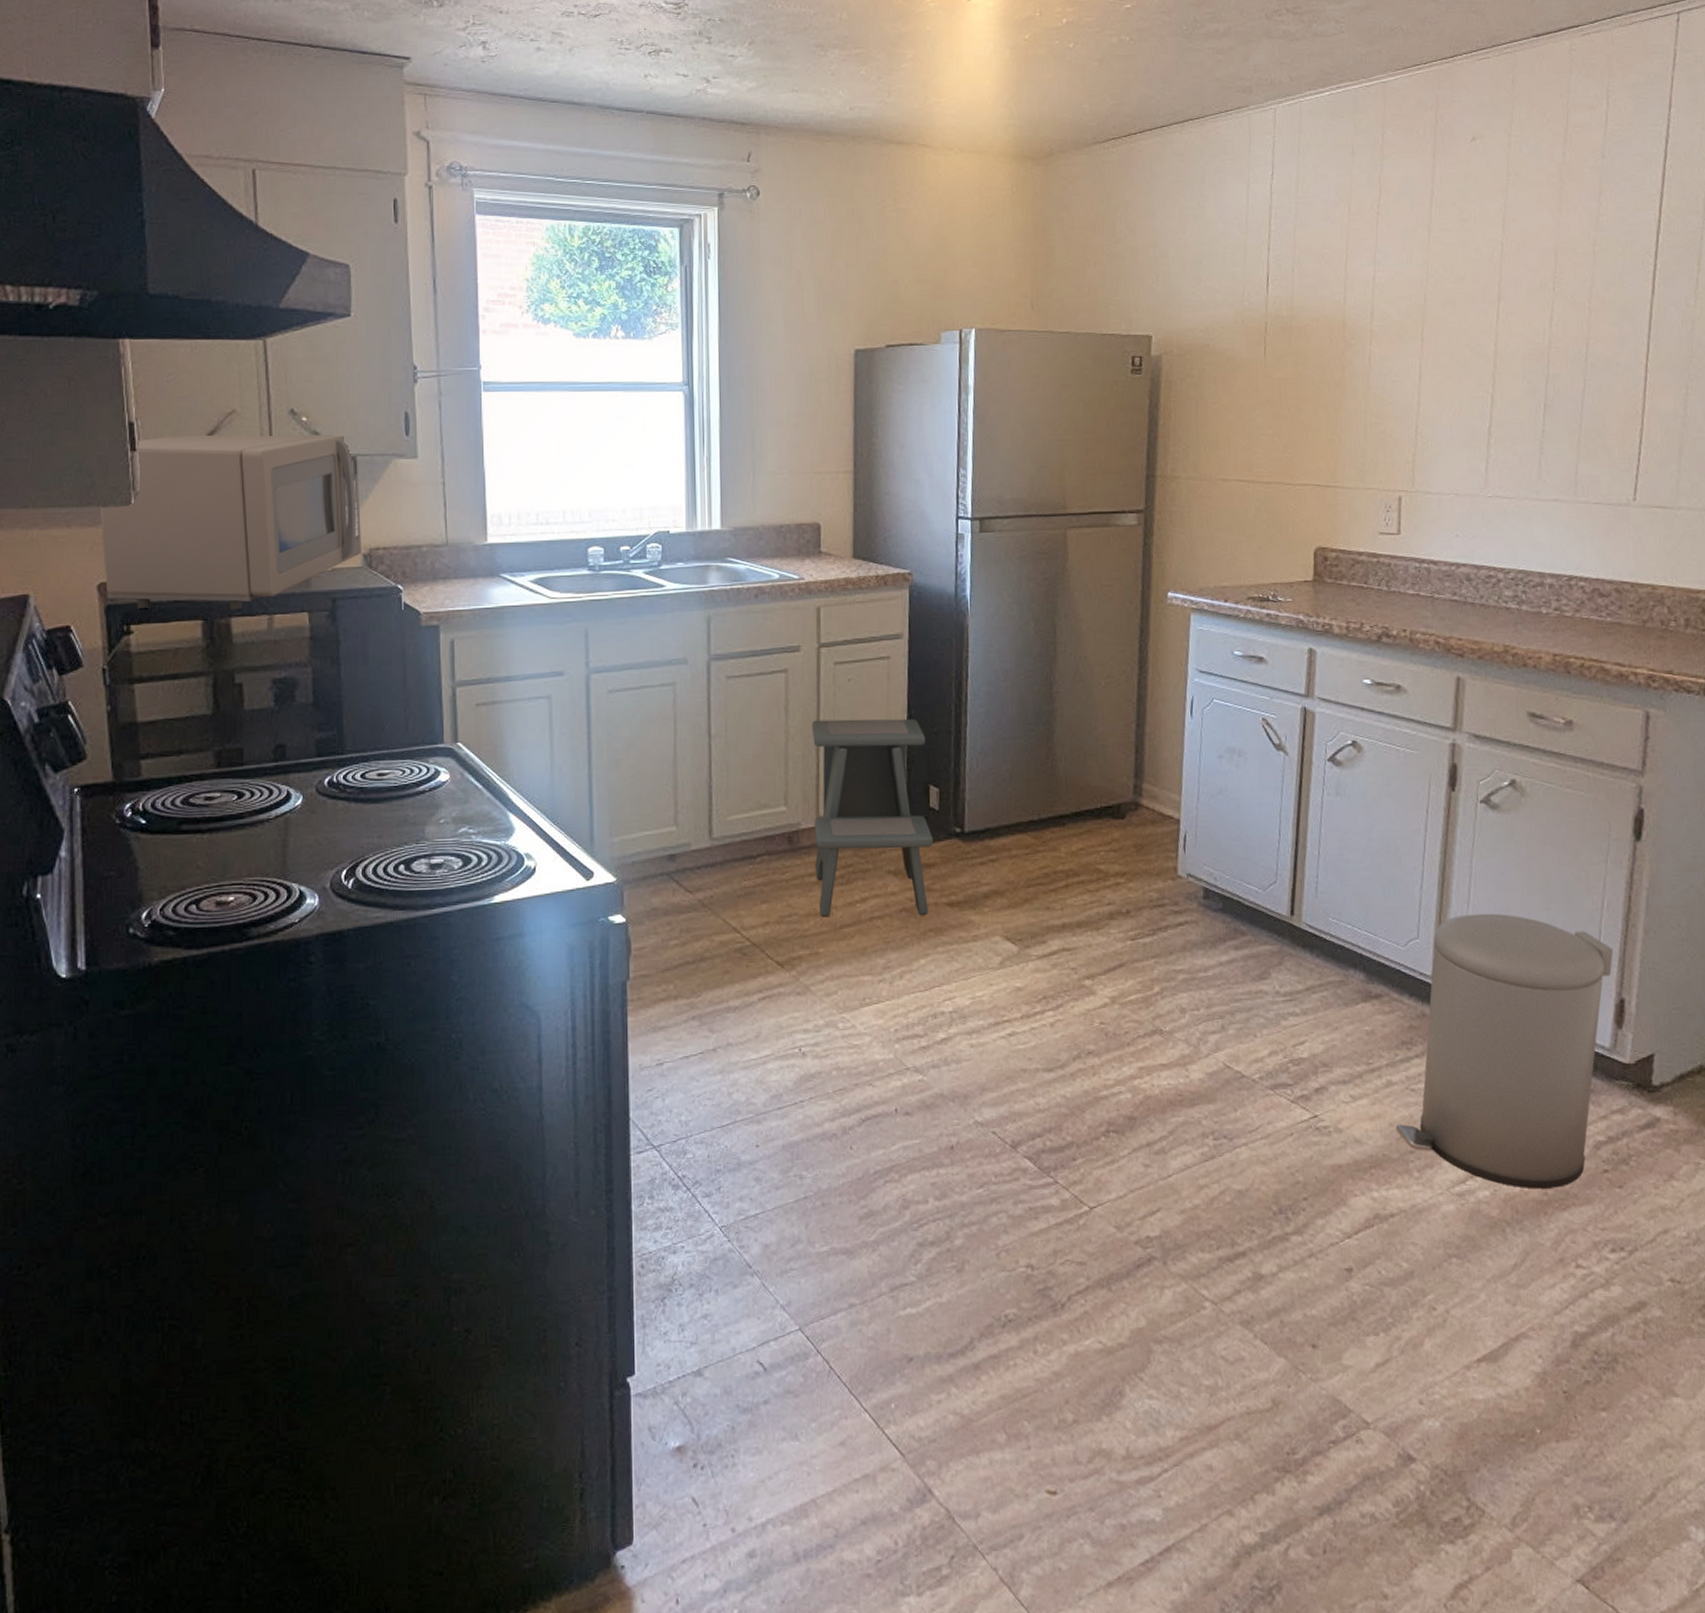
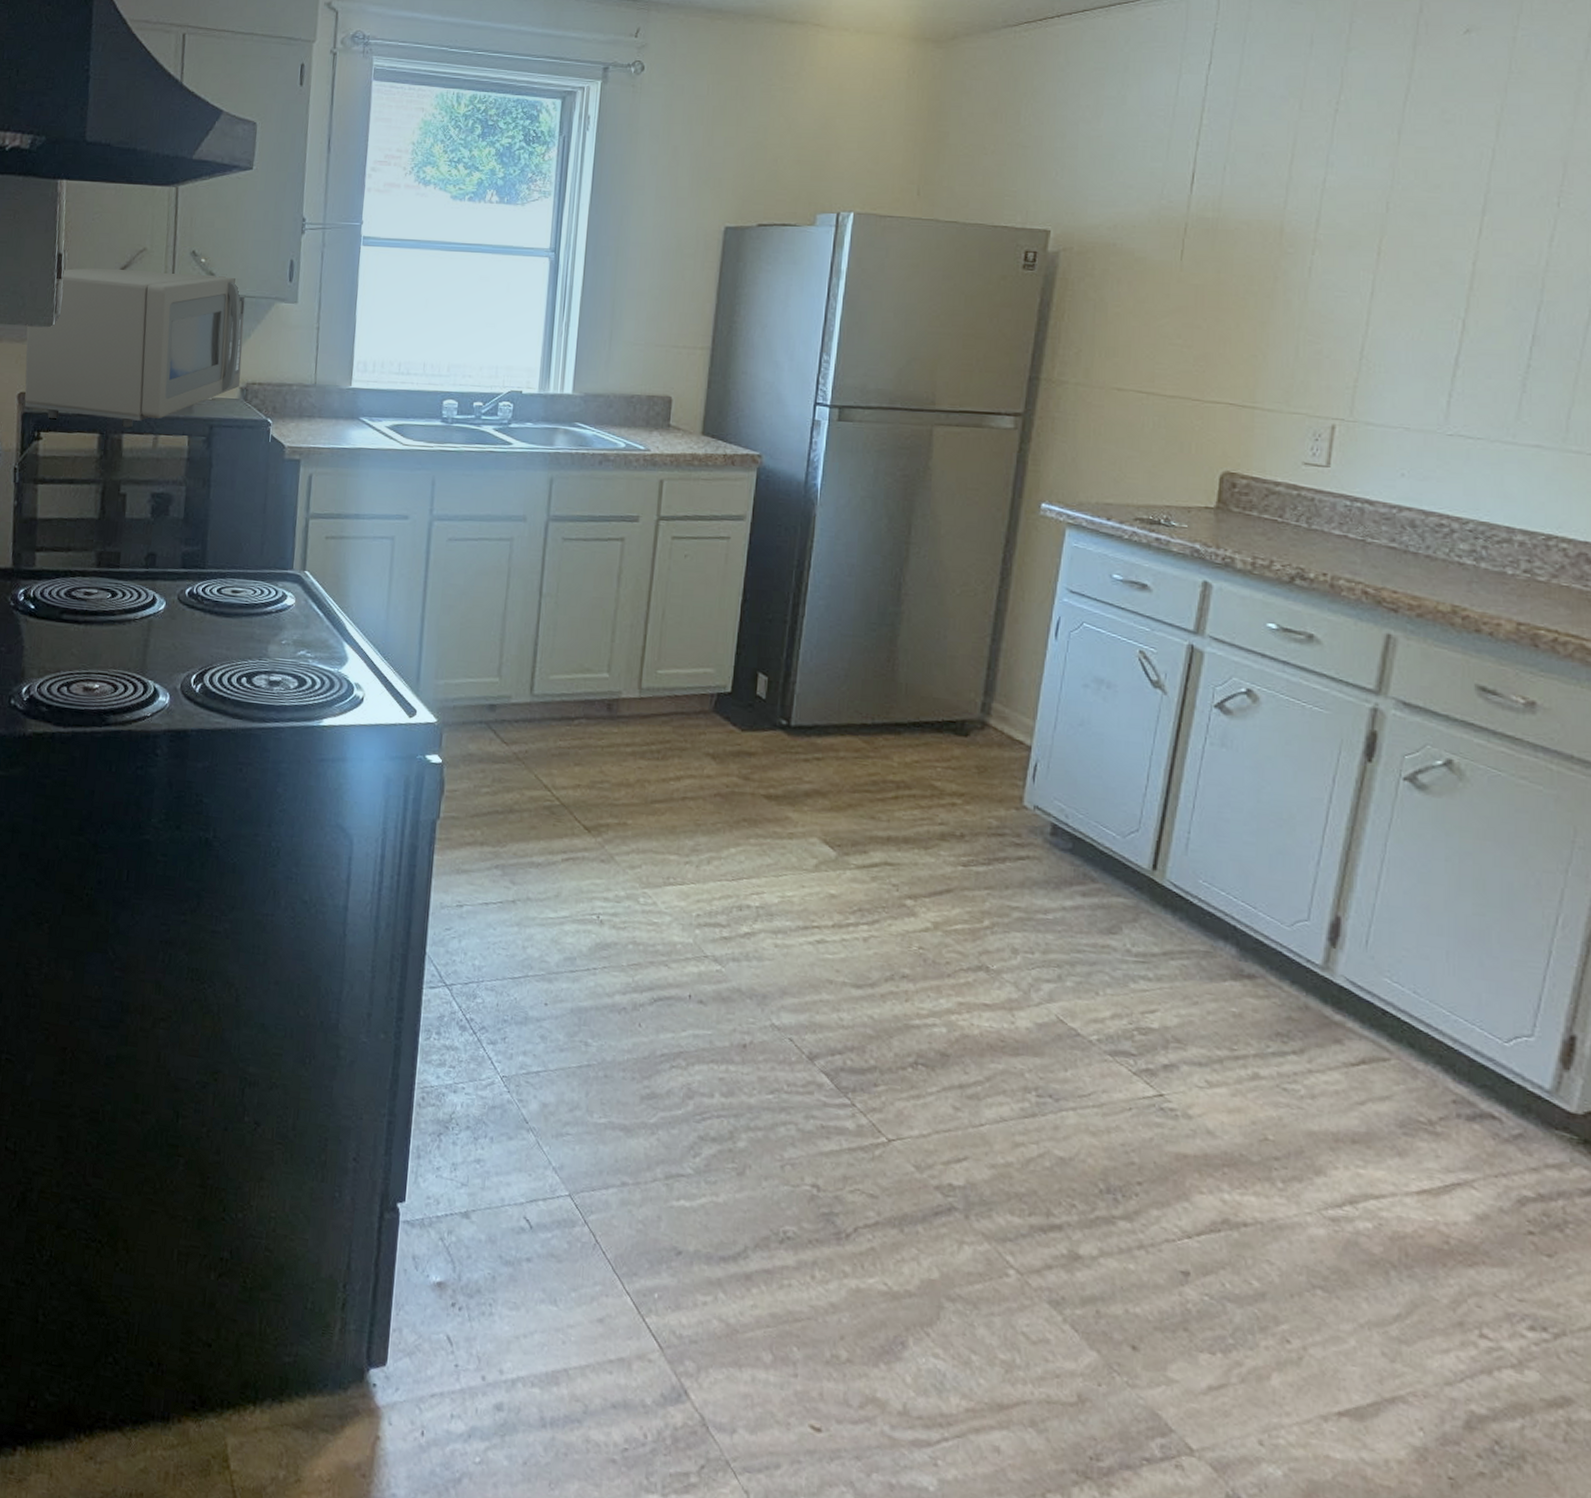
step stool: present [811,718,934,917] -> none [631,592,760,804]
pedal bin: present [1395,913,1614,1189] -> none [1258,903,1567,1239]

